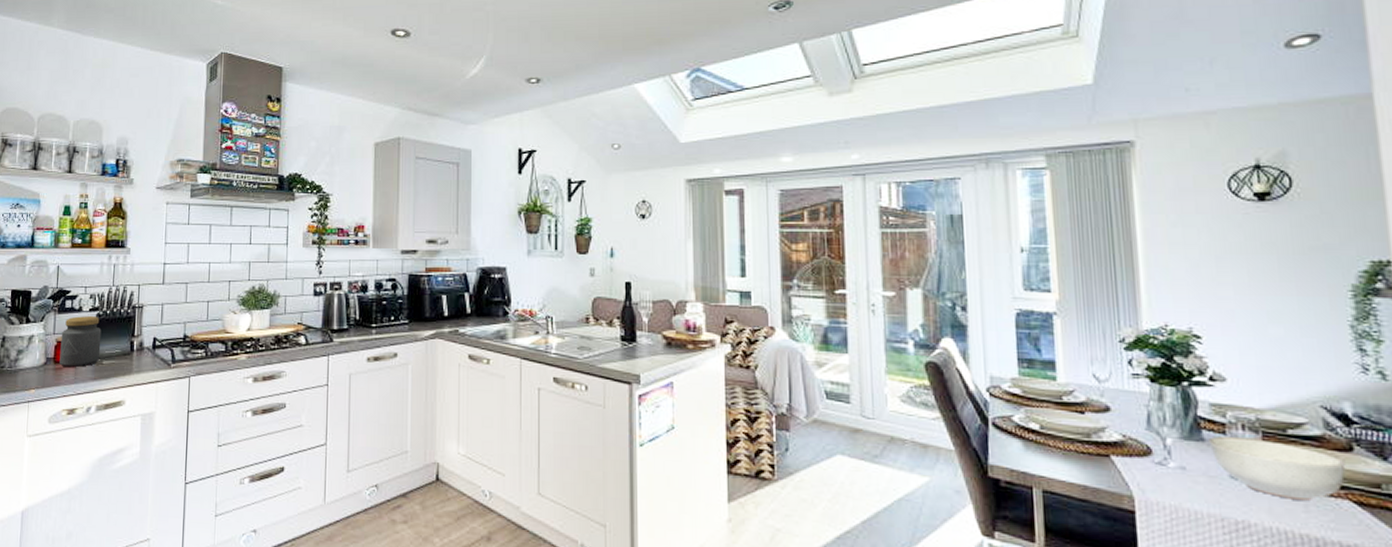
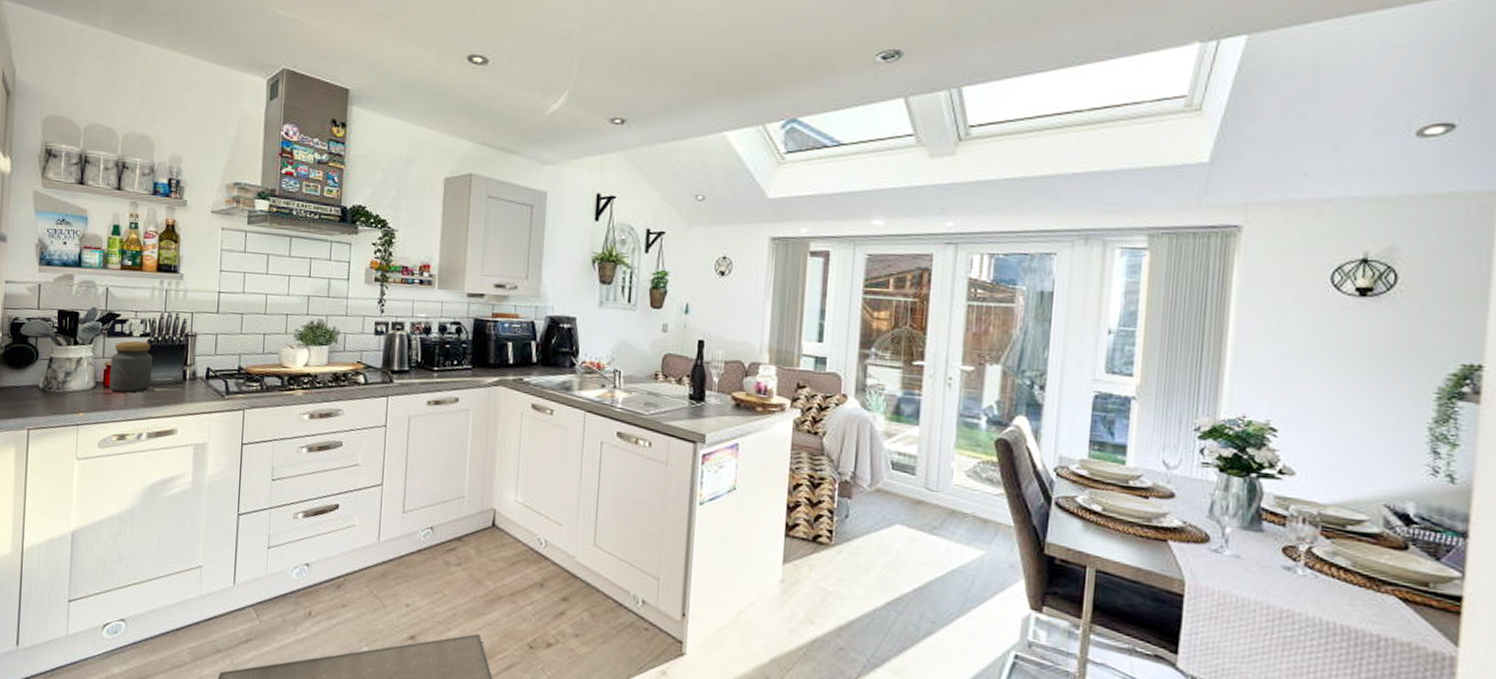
bowl: present [1209,435,1346,500] -> none [1267,527,1398,594]

